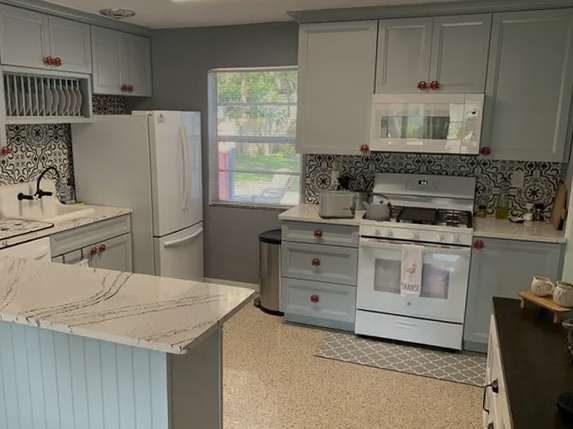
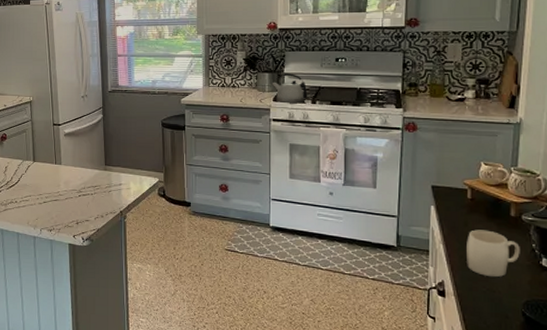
toaster: present [318,190,358,220] -> none [224,71,268,103]
mug: none [517,334,559,375] -> present [467,229,520,278]

